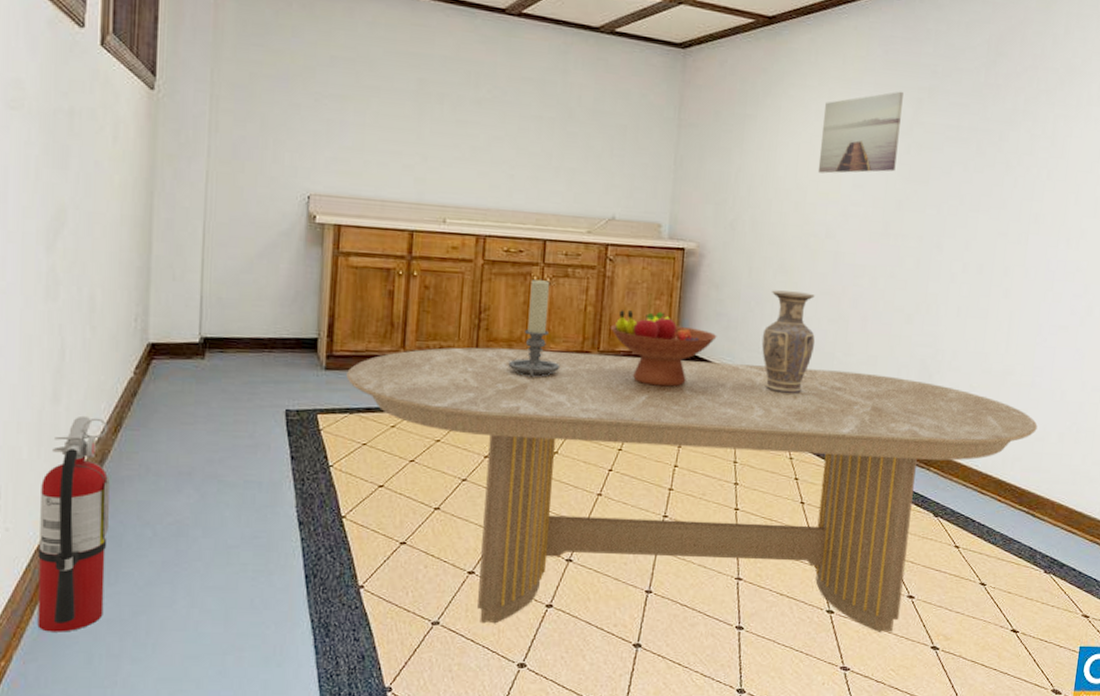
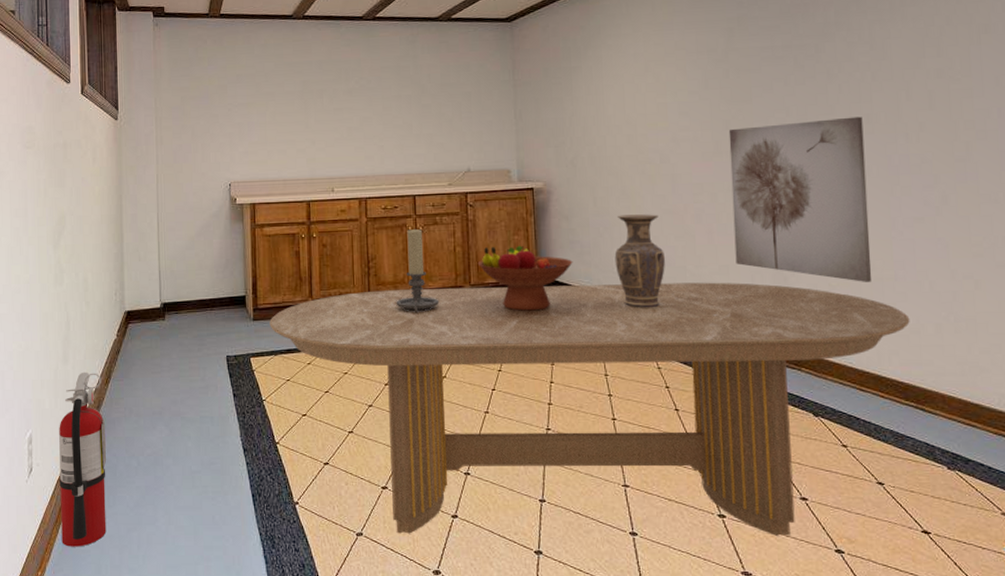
wall art: present [818,91,904,174] -> none [641,24,717,107]
wall art: none [885,210,1031,386] -> present [728,116,872,282]

